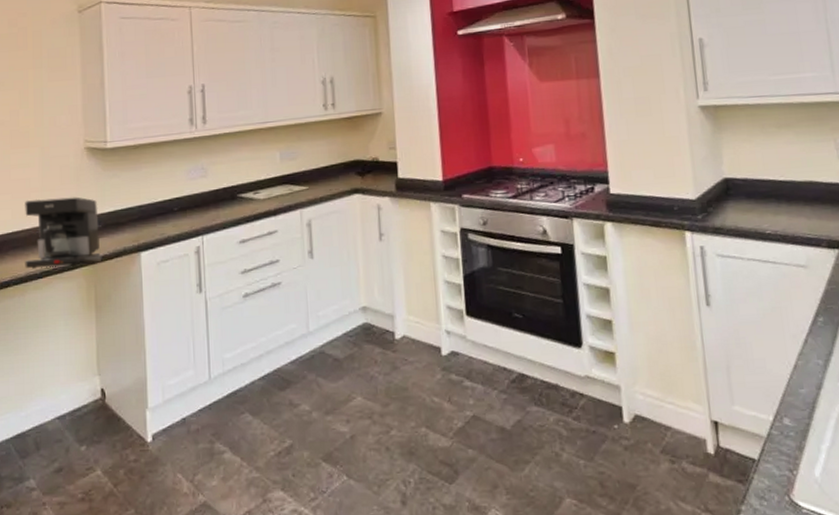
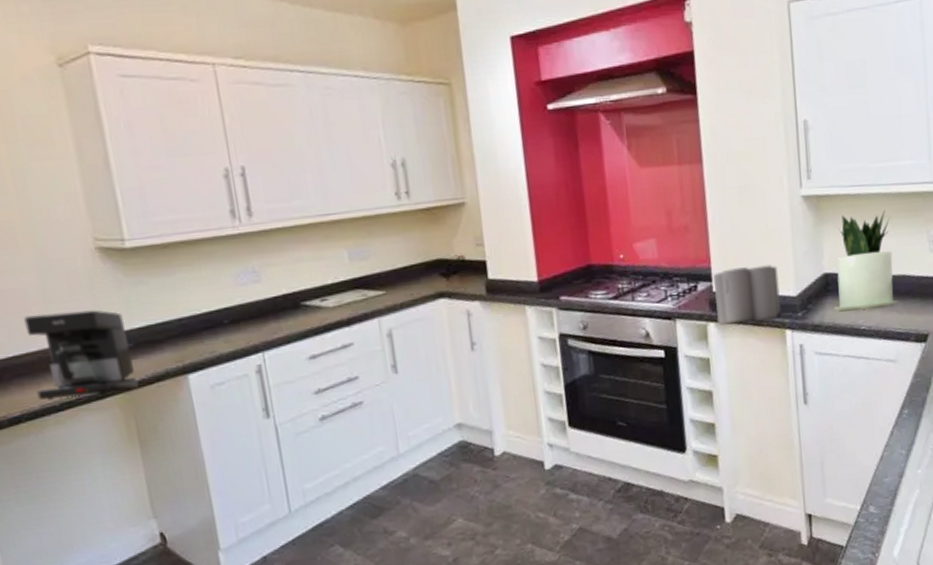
paper towel holder: none [610,169,681,225] -> present [713,264,782,325]
planter: none [735,119,808,216] -> present [833,210,900,312]

